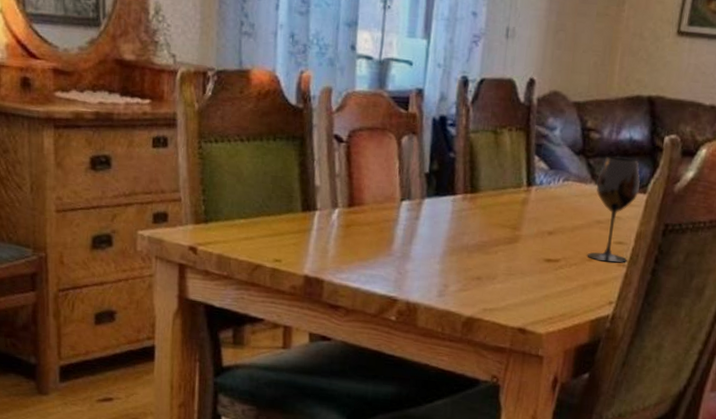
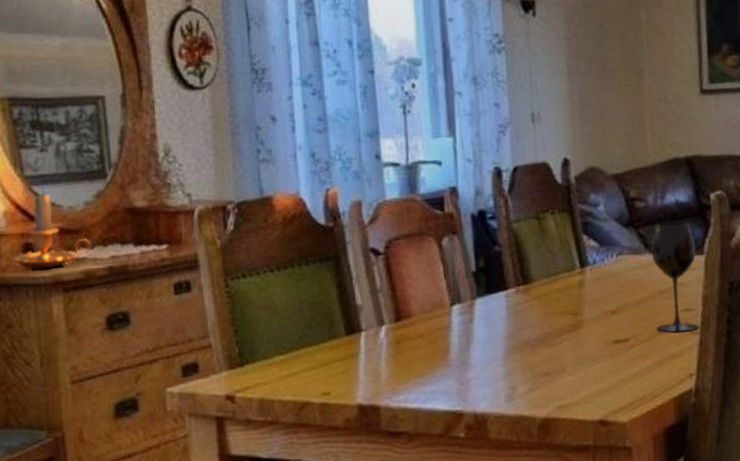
candlestick: none [9,28,82,105] -> present [10,189,92,269]

